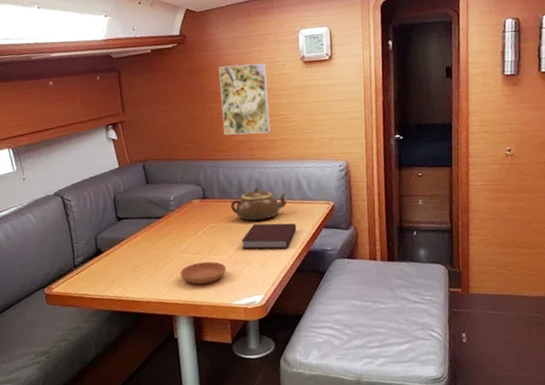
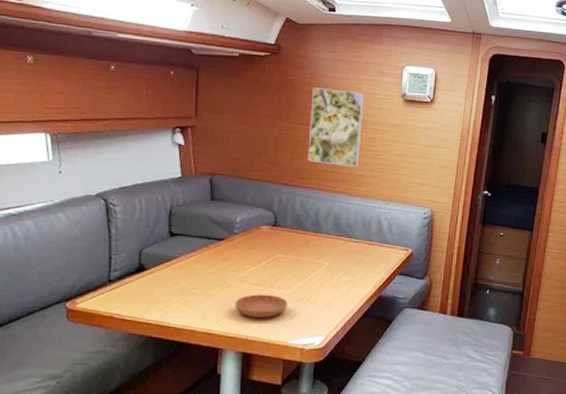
teapot: present [230,188,288,221] -> none [303,223,366,258]
notebook: present [241,223,297,249] -> none [308,261,370,291]

